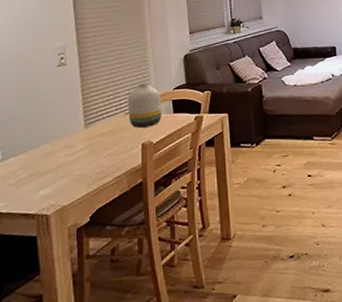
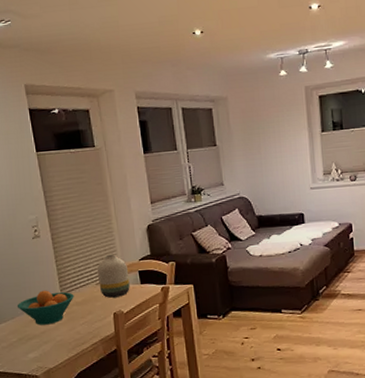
fruit bowl: none [31,120,99,159] -> present [17,290,74,325]

